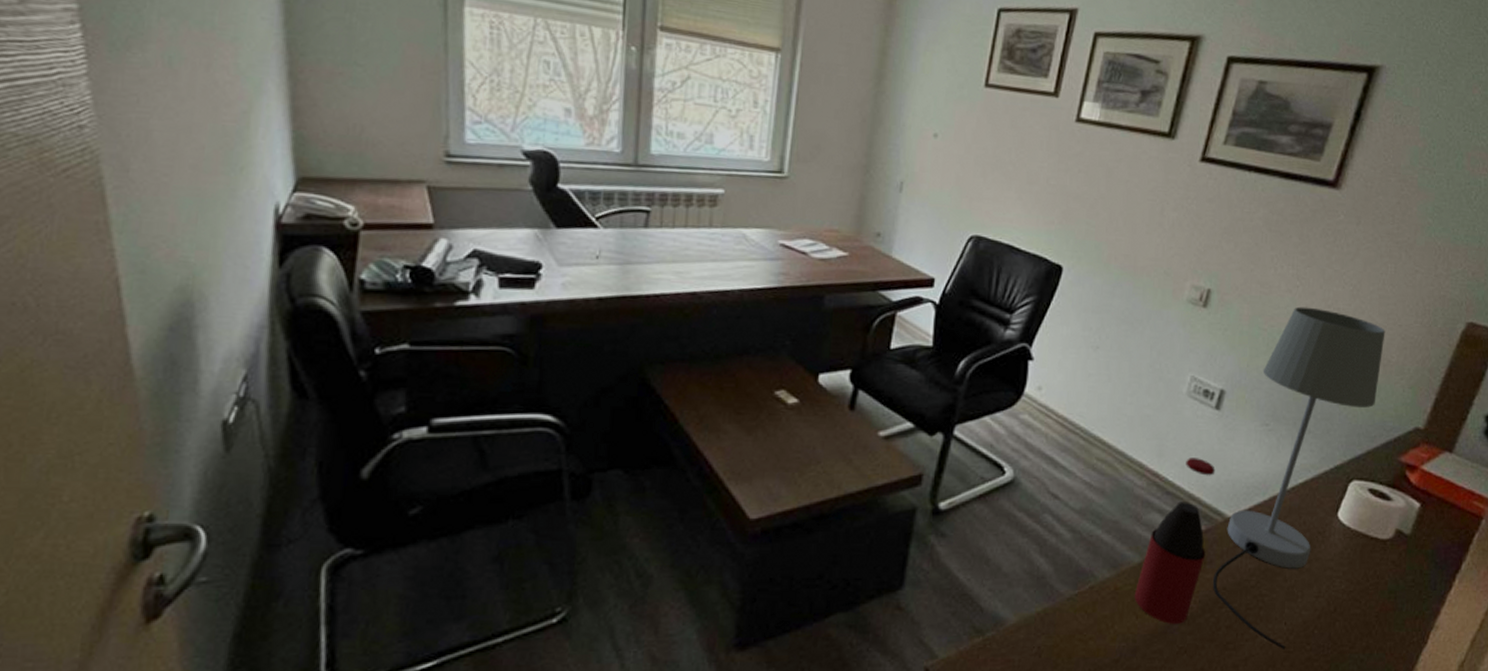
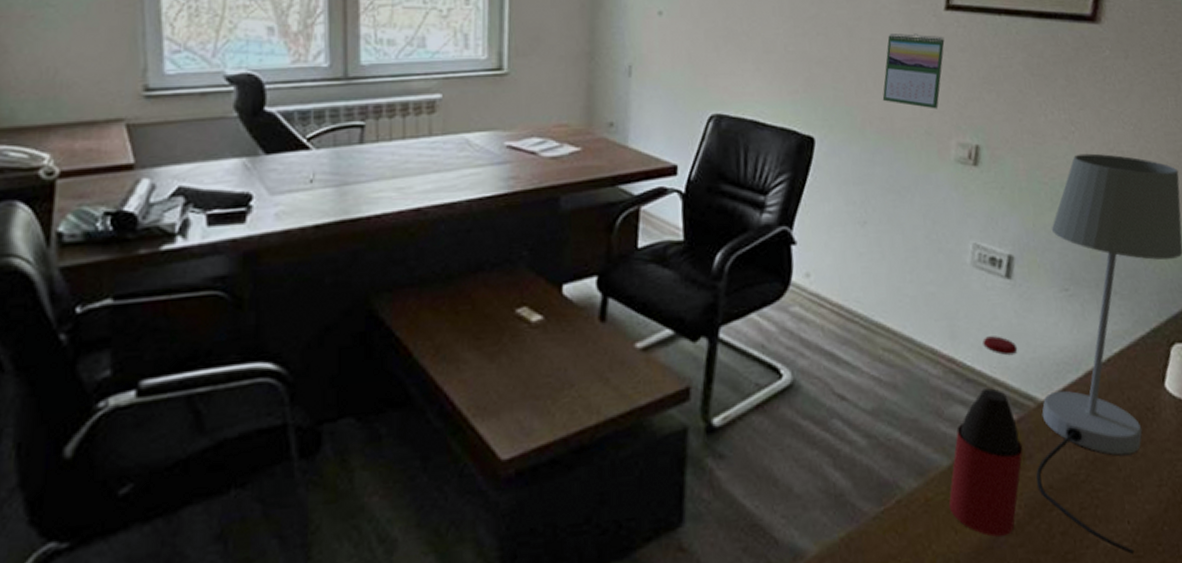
calendar: none [1130,178,1195,253] -> present [882,33,945,109]

